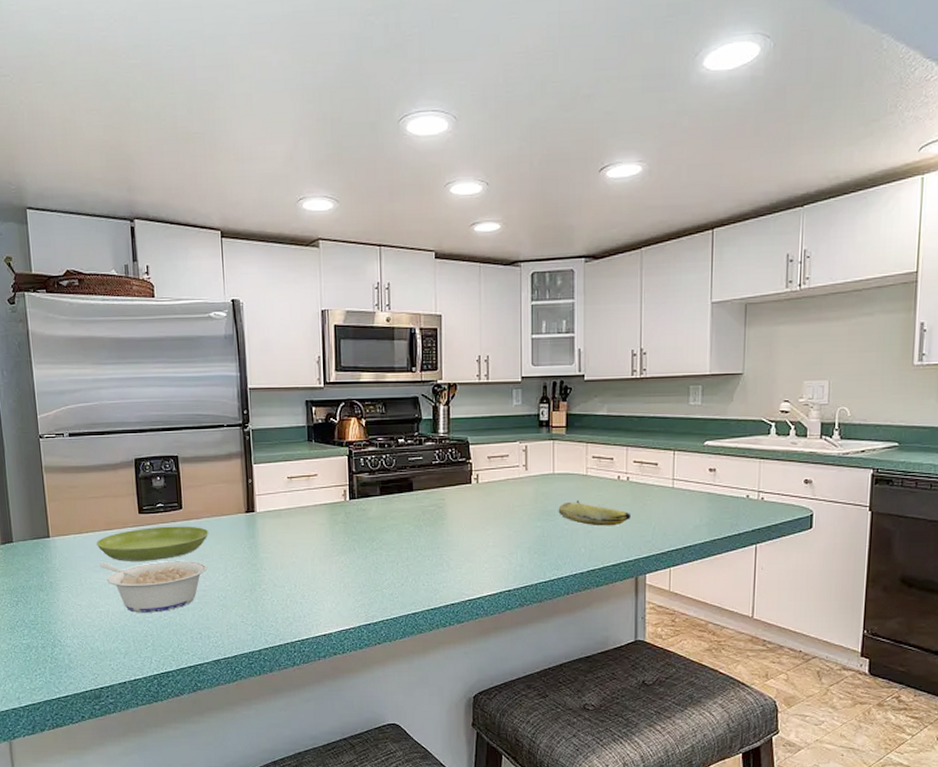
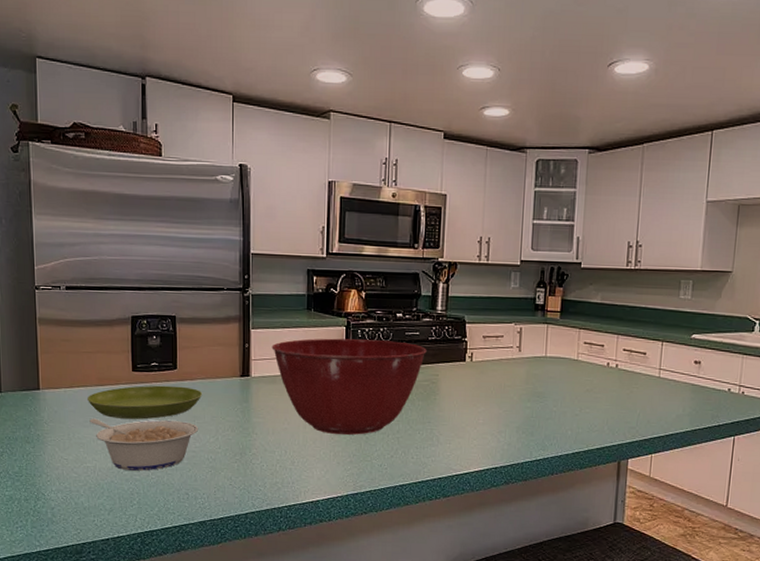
mixing bowl: none [275,467,431,565] -> present [272,338,427,435]
fruit: present [558,500,631,526] -> none [548,384,617,411]

